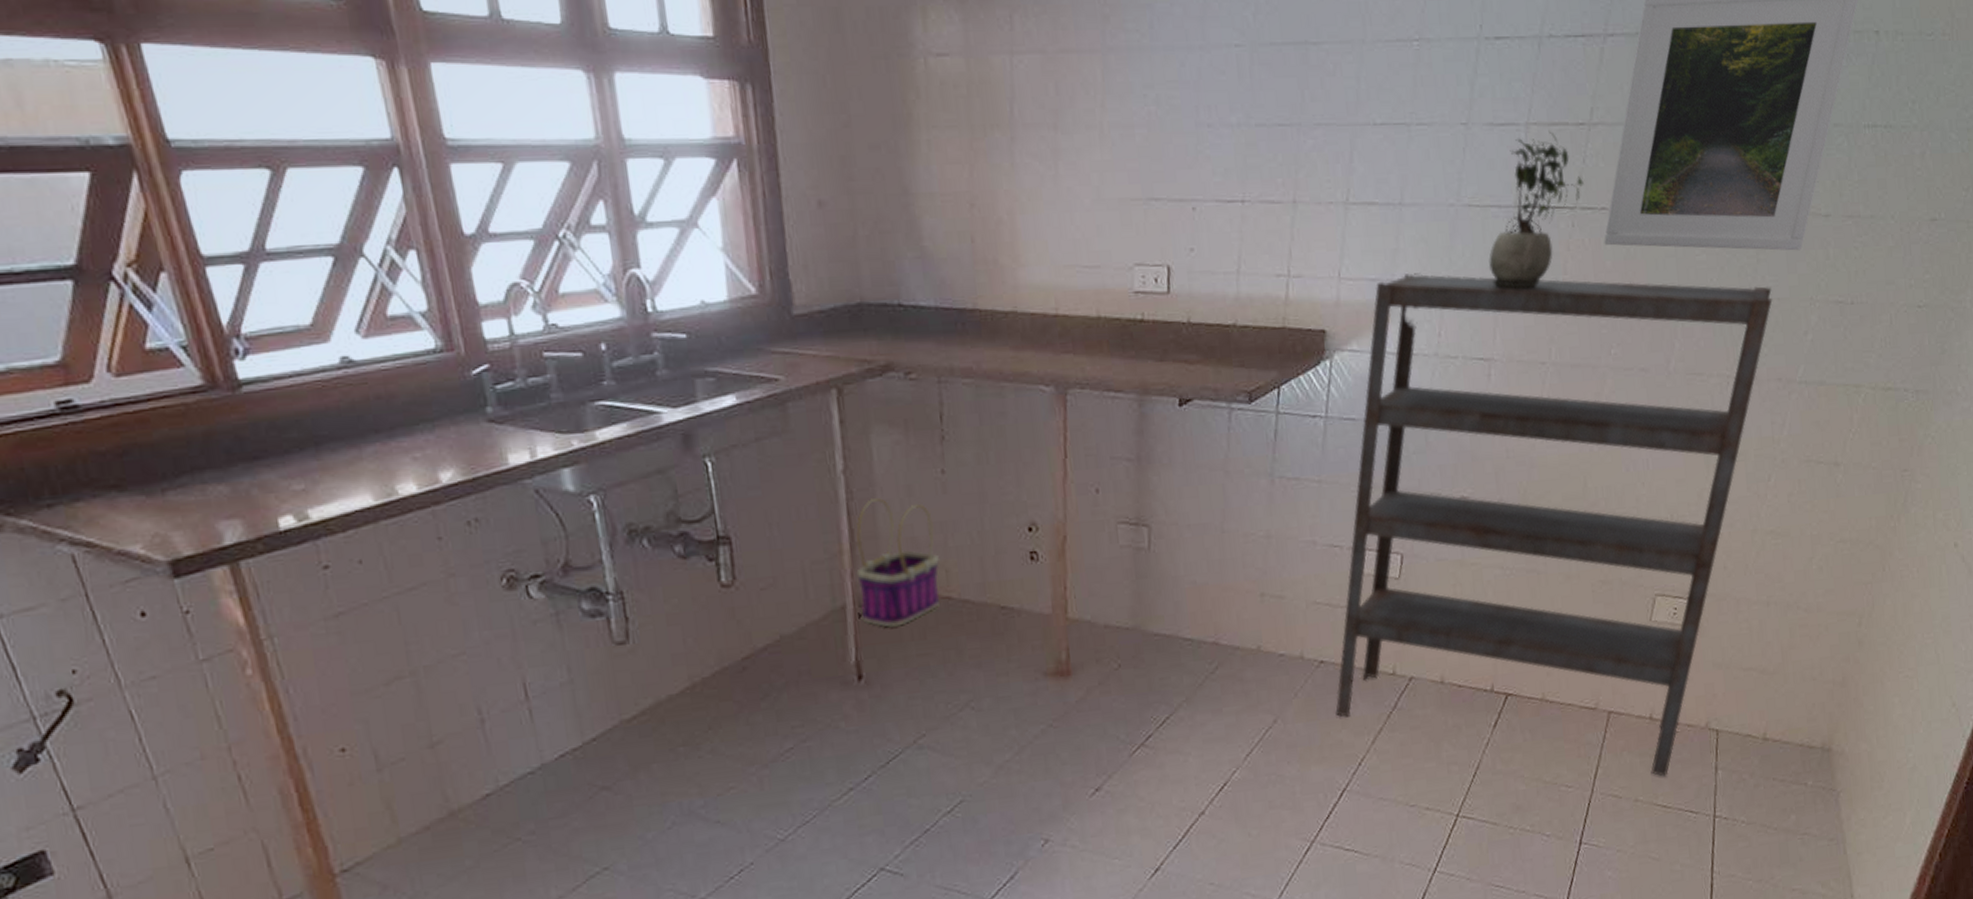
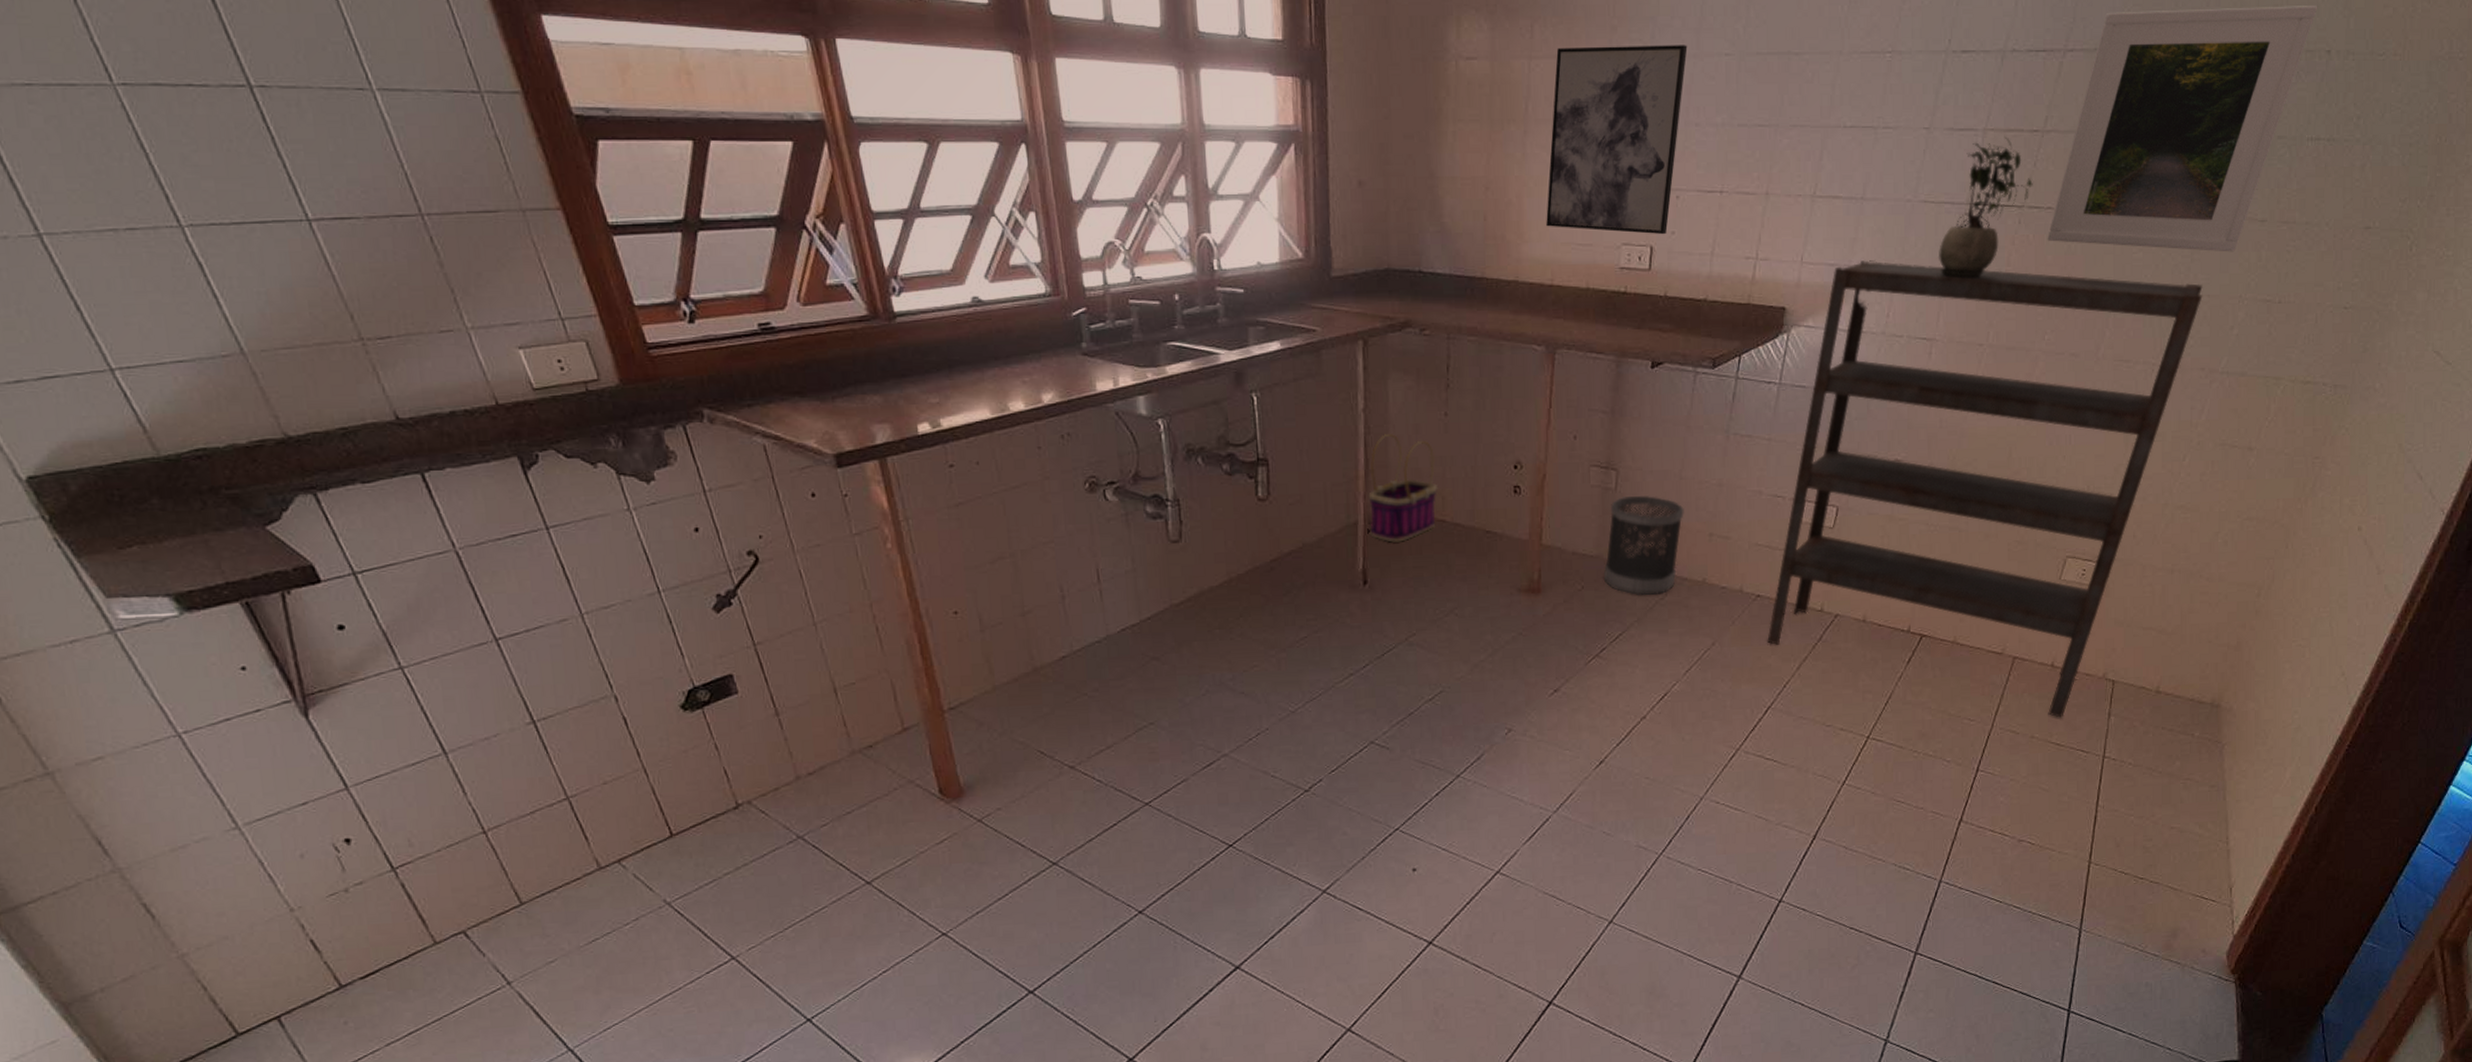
wall art: none [1041,35,1192,253] -> present [1546,45,1688,235]
wastebasket: none [1143,554,1230,671] -> present [1604,496,1684,595]

